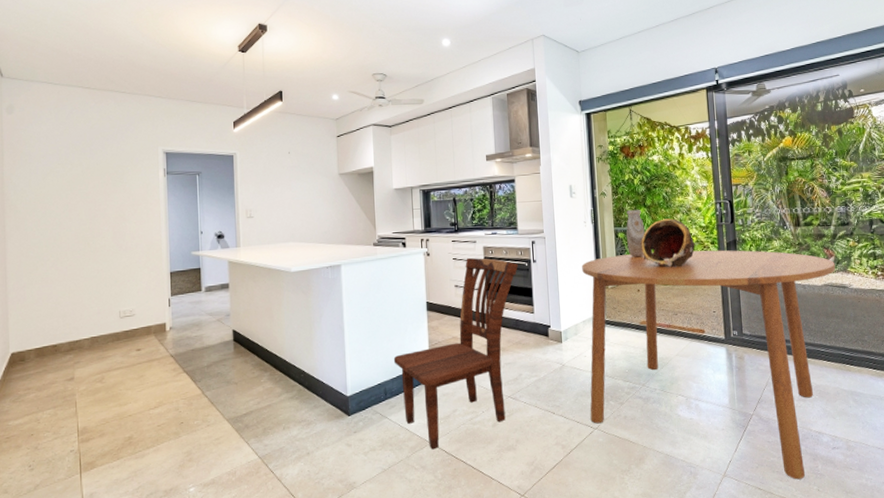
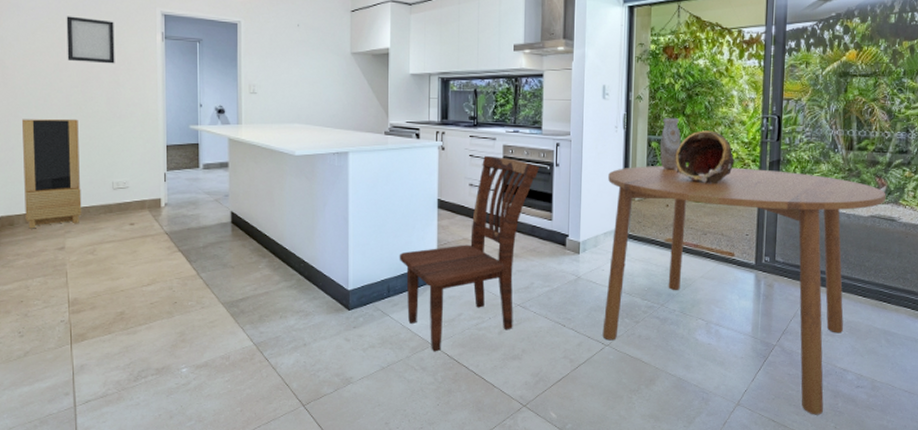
storage cabinet: none [33,254,90,363] -> present [22,118,82,229]
picture frame: none [75,160,121,202] -> present [66,16,115,64]

